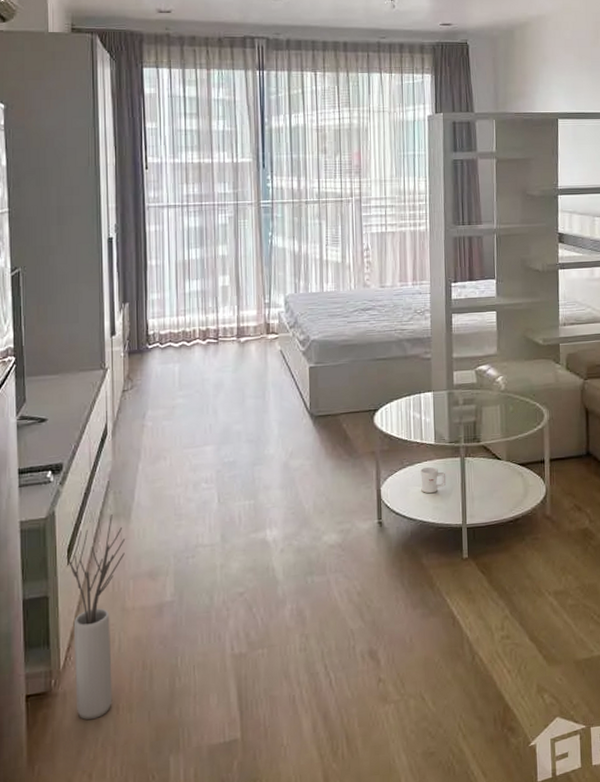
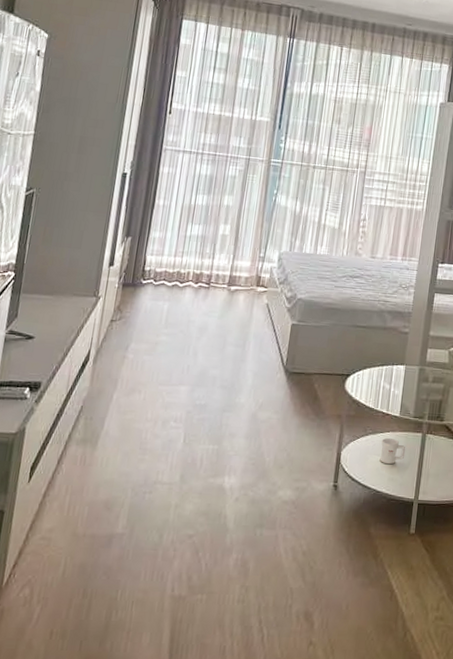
vase: present [66,514,126,720] -> none [11,439,89,641]

